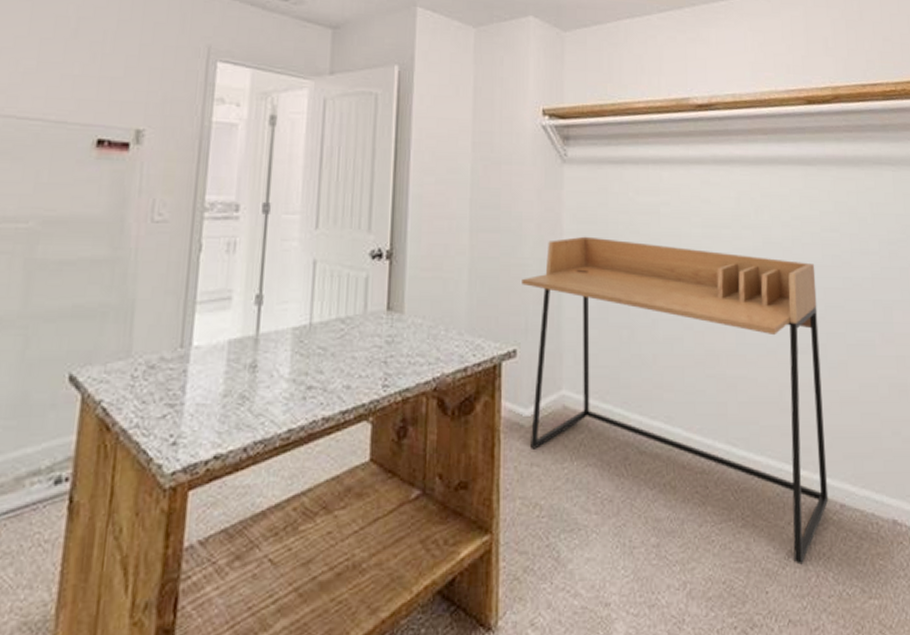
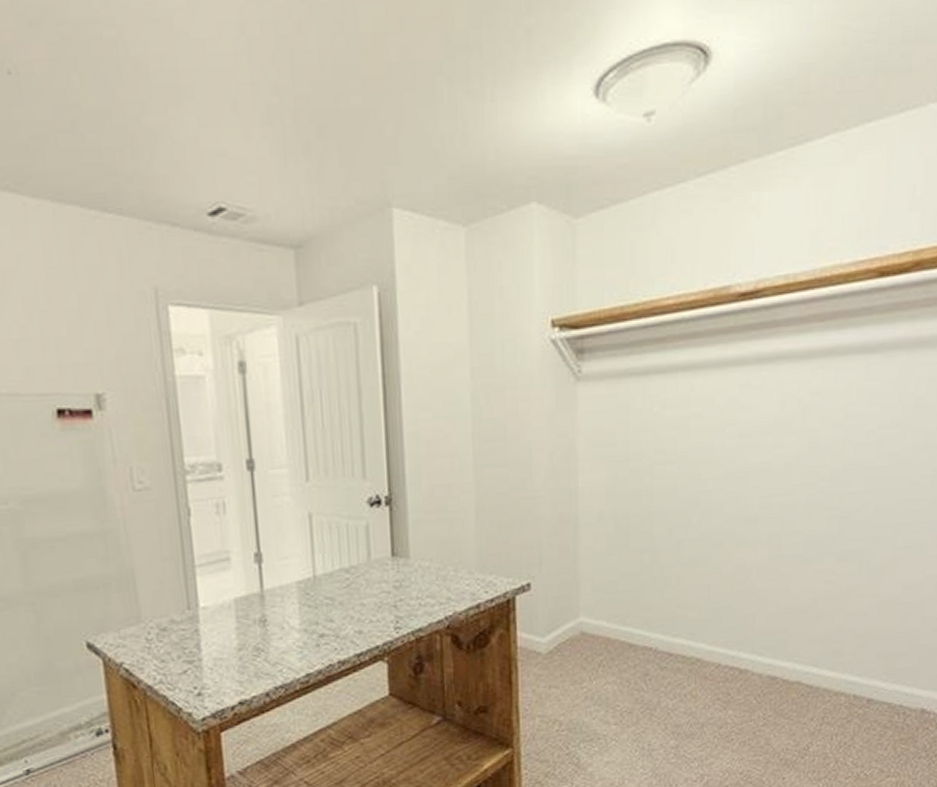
desk: present [521,236,829,565] -> none [533,460,867,754]

